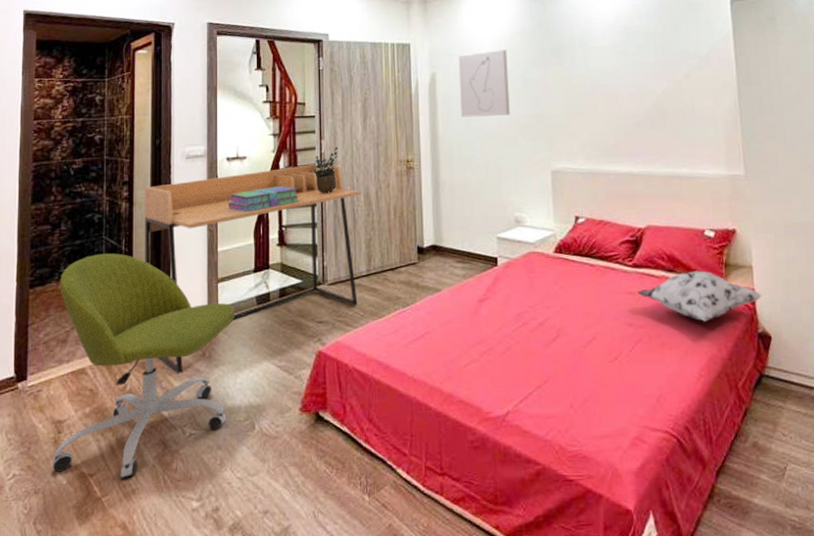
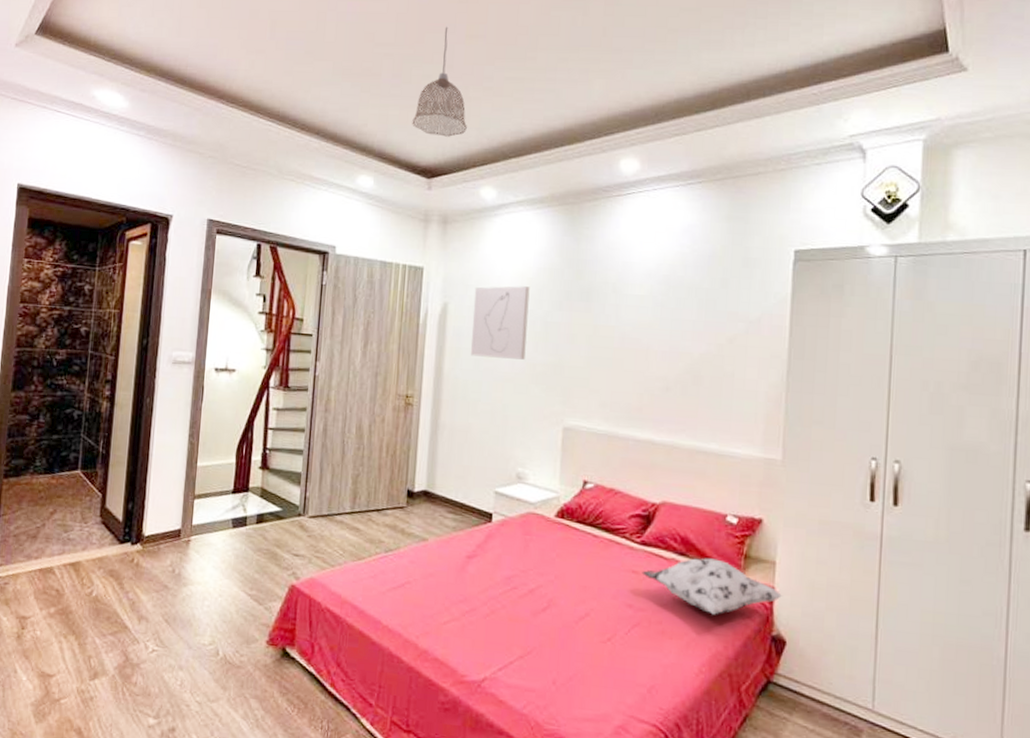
office chair: present [51,253,236,479] -> none [12,452,210,685]
desk: present [144,164,361,374] -> none [121,386,354,588]
stack of books: present [228,186,299,212] -> none [212,405,287,429]
potted plant: present [313,146,338,194] -> none [304,371,333,421]

